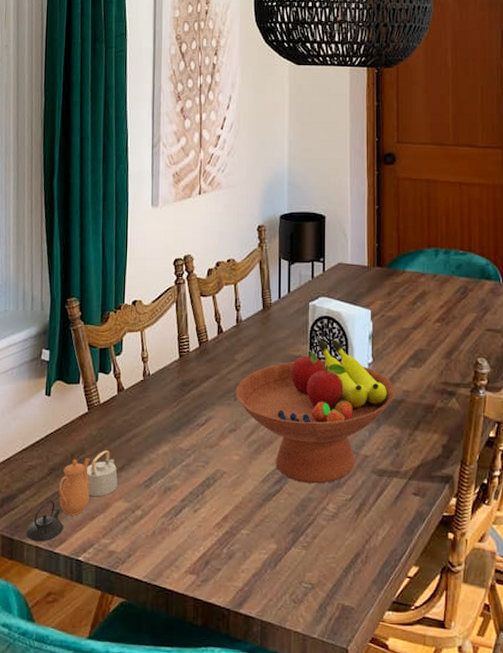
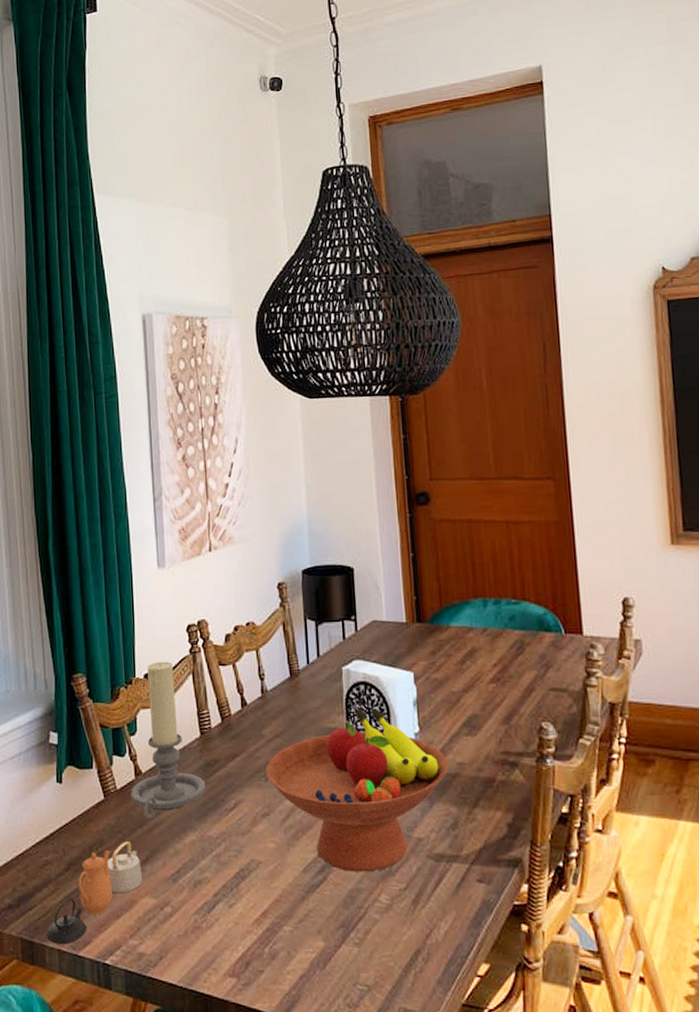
candle holder: none [112,290,181,432] -> present [131,661,206,820]

